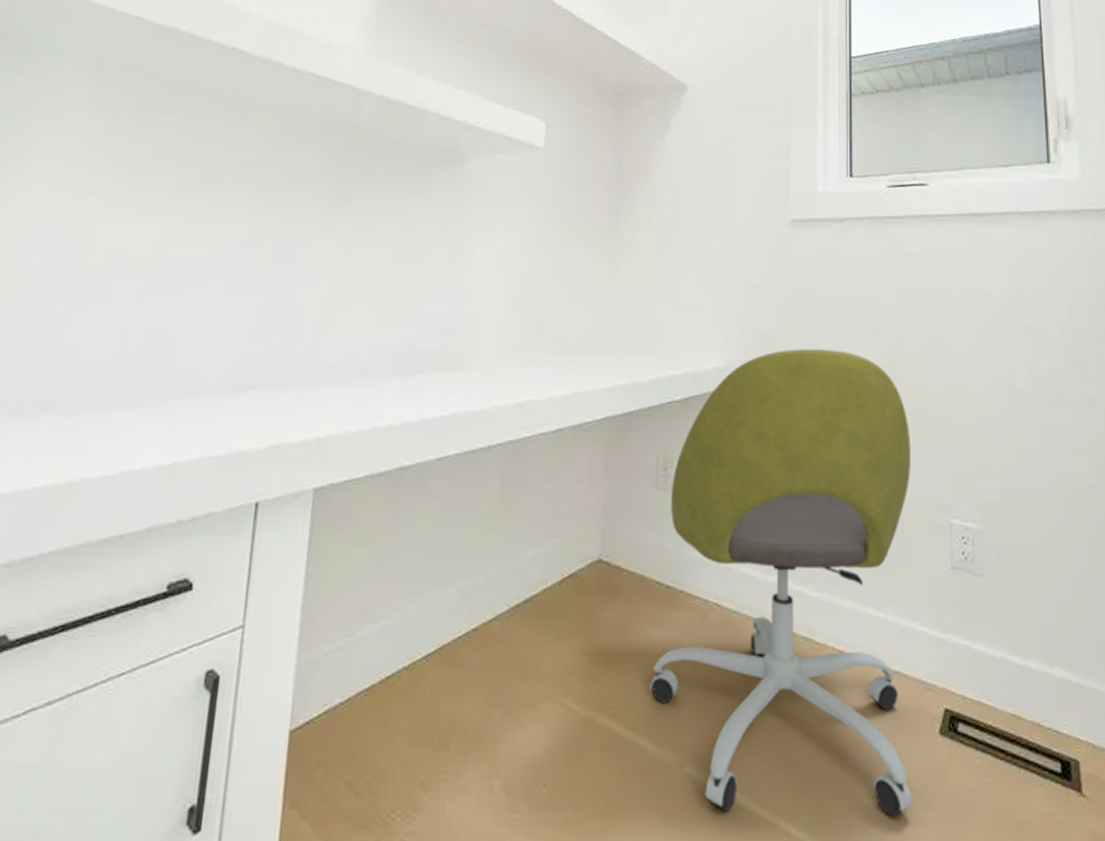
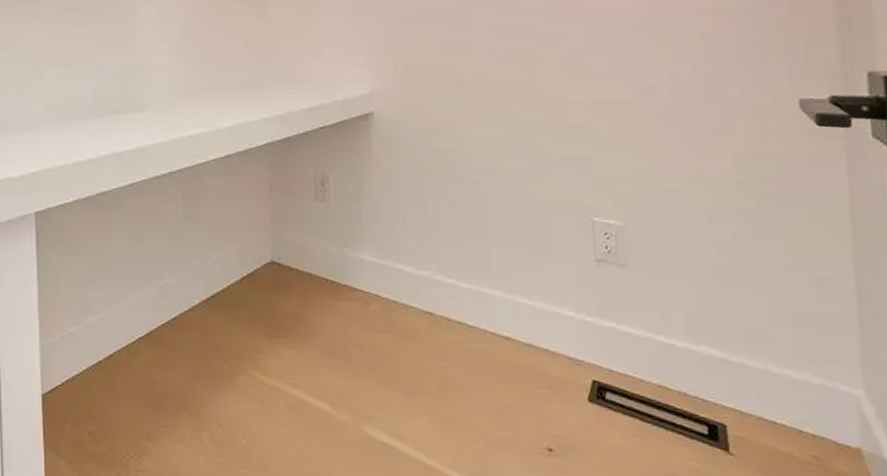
office chair: present [650,349,912,817] -> none [324,71,565,468]

